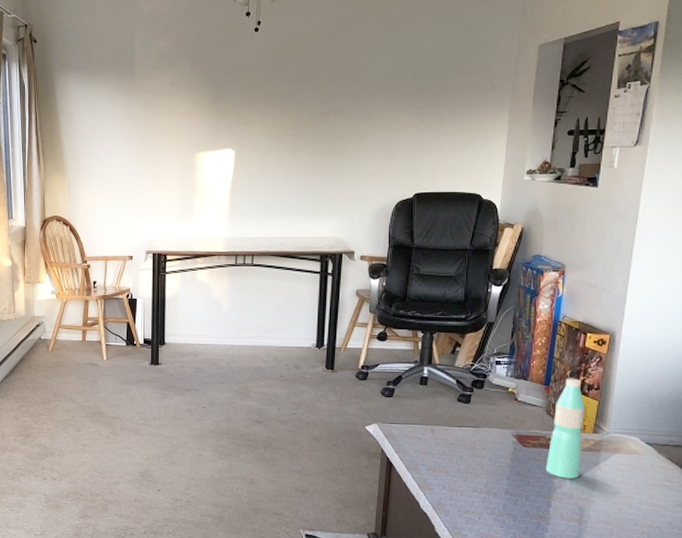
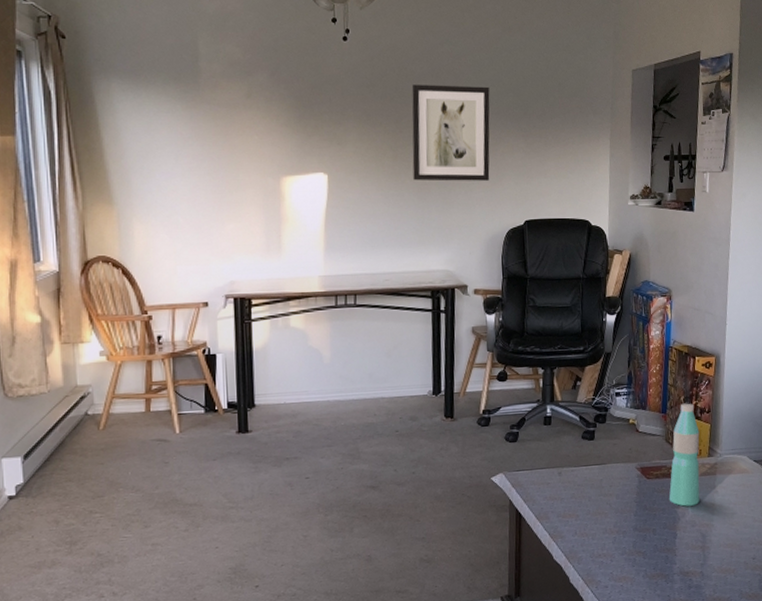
wall art: none [310,67,388,156] -> present [411,84,490,181]

